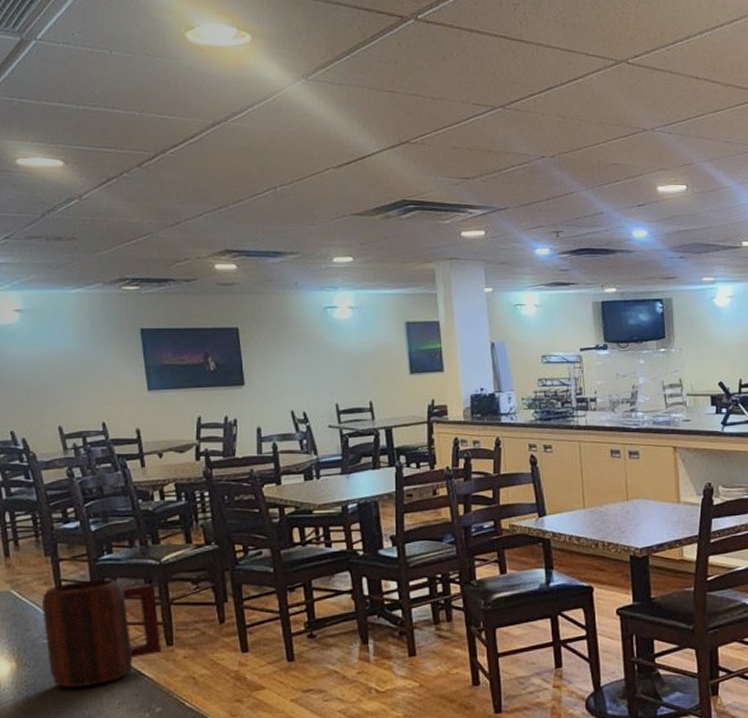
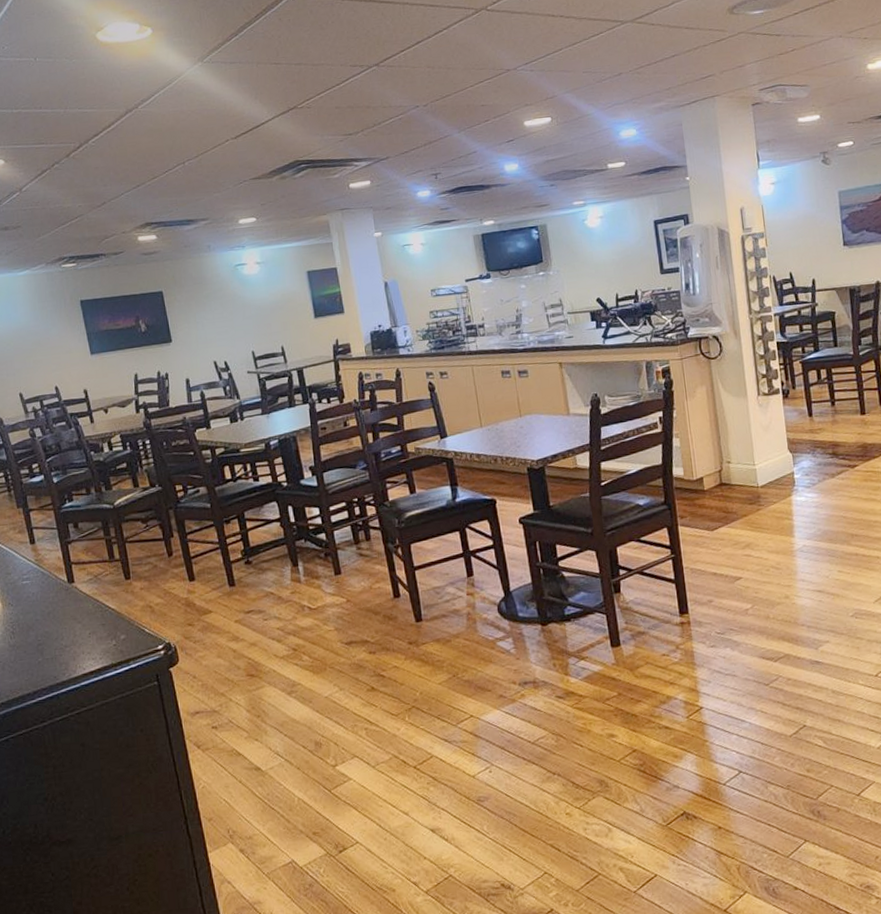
mug: present [41,579,162,688] -> none [17,524,122,622]

